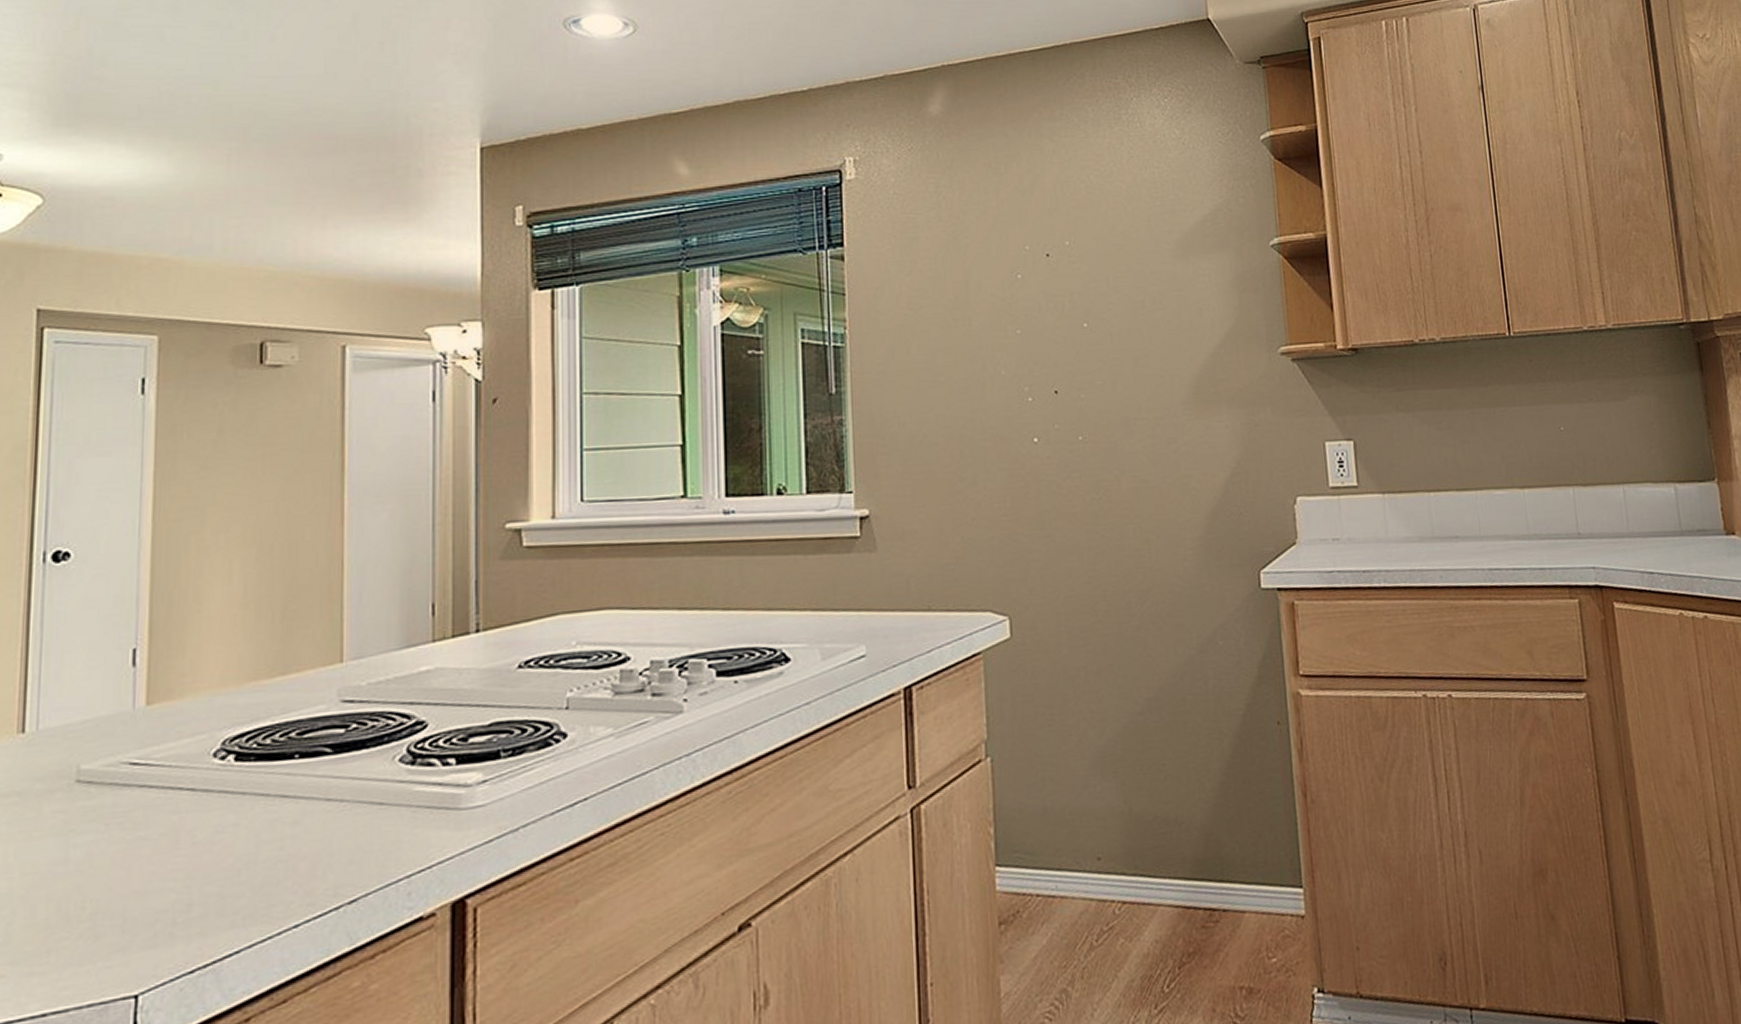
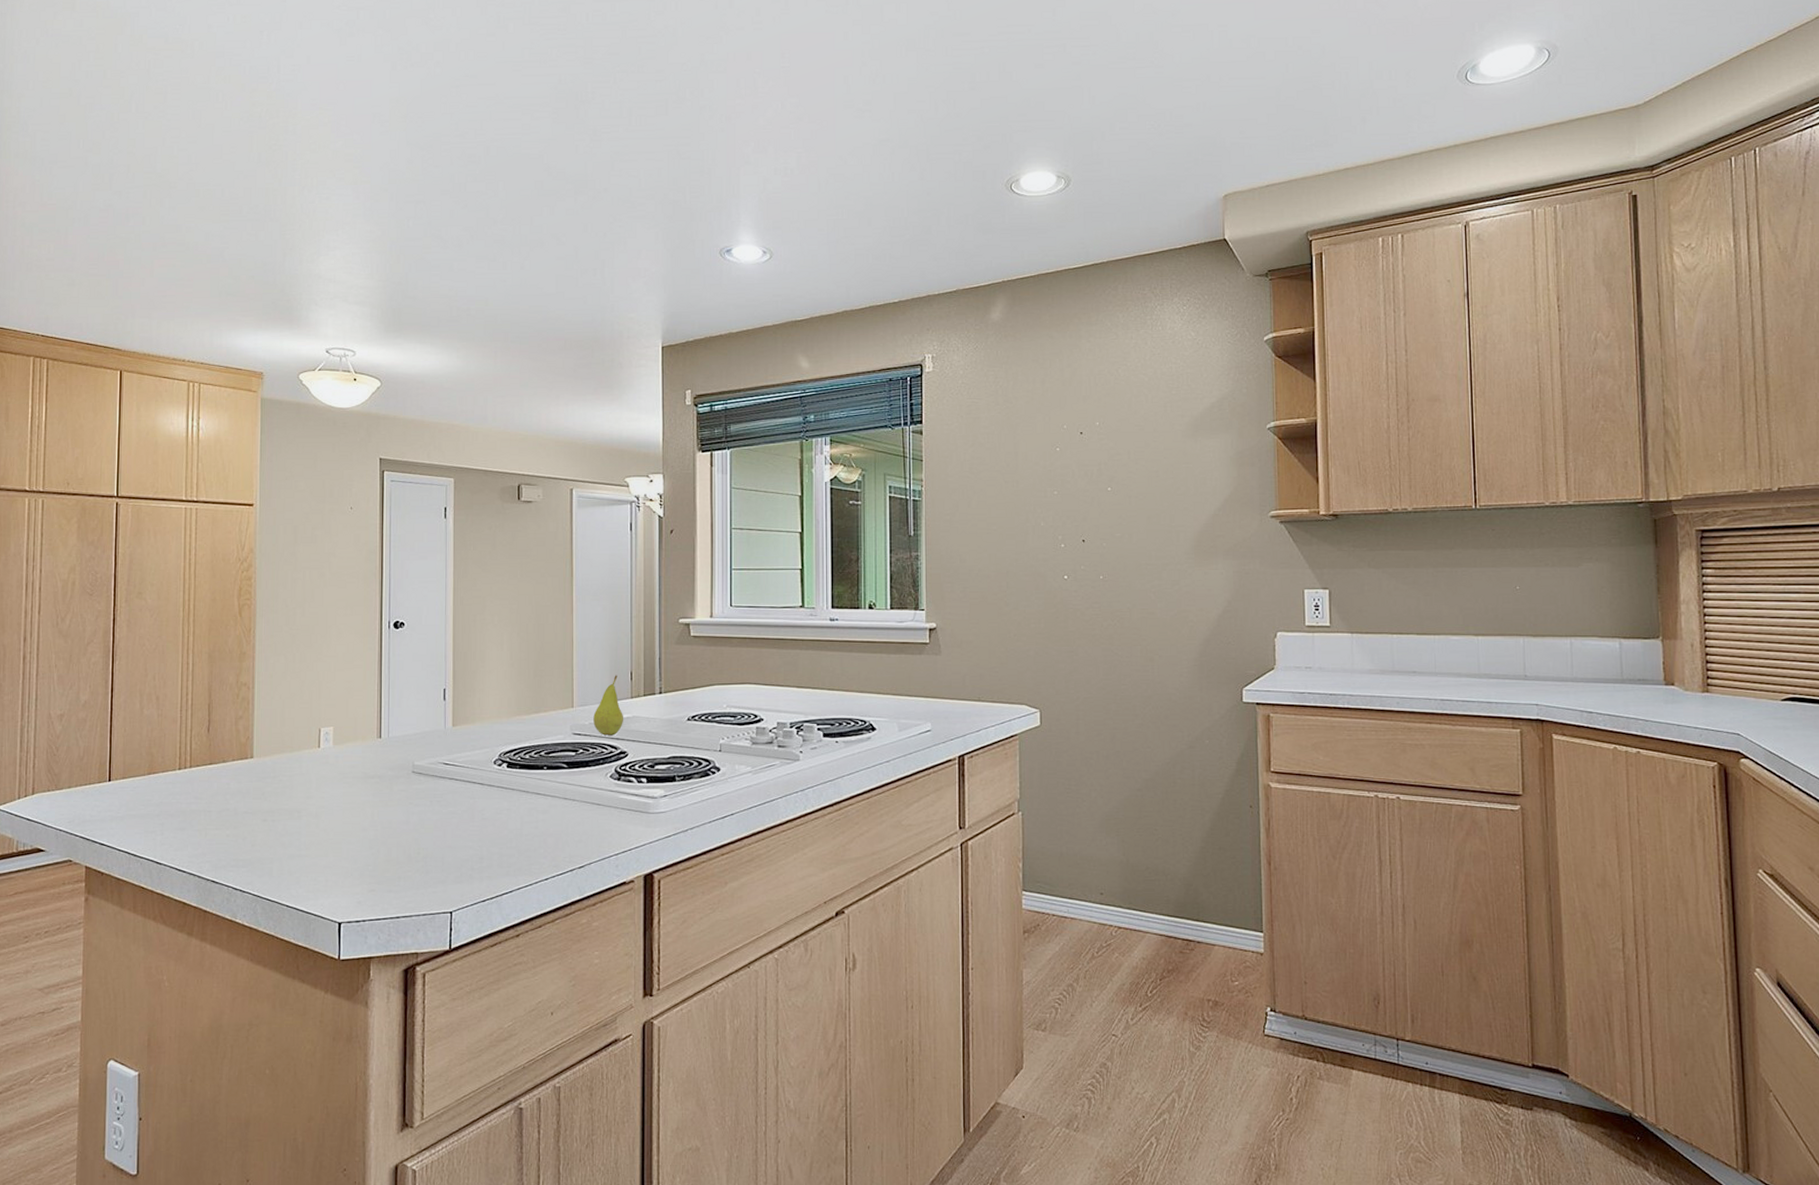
fruit: none [374,609,422,700] -> present [593,675,624,736]

